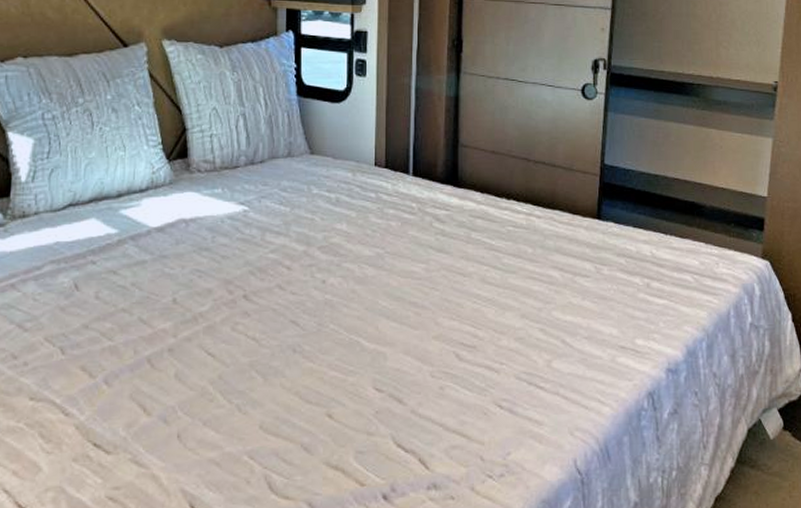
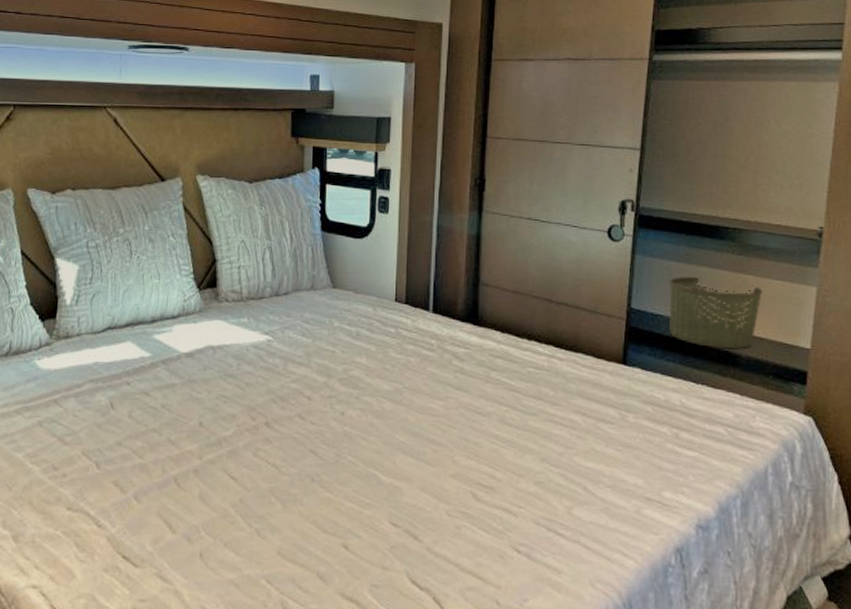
basket: none [640,131,725,200] -> present [669,276,763,349]

